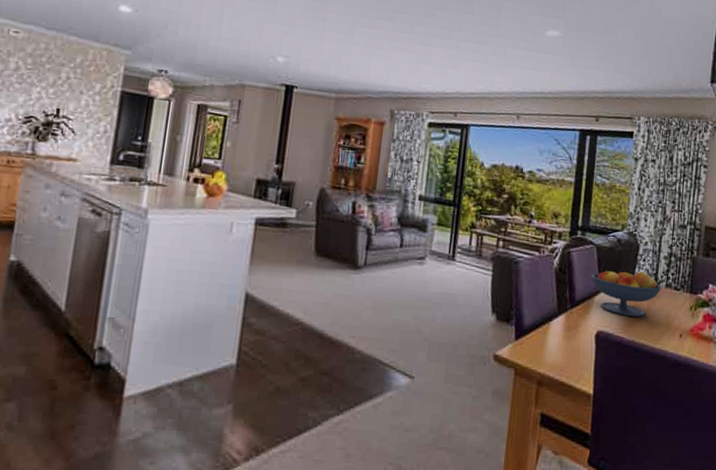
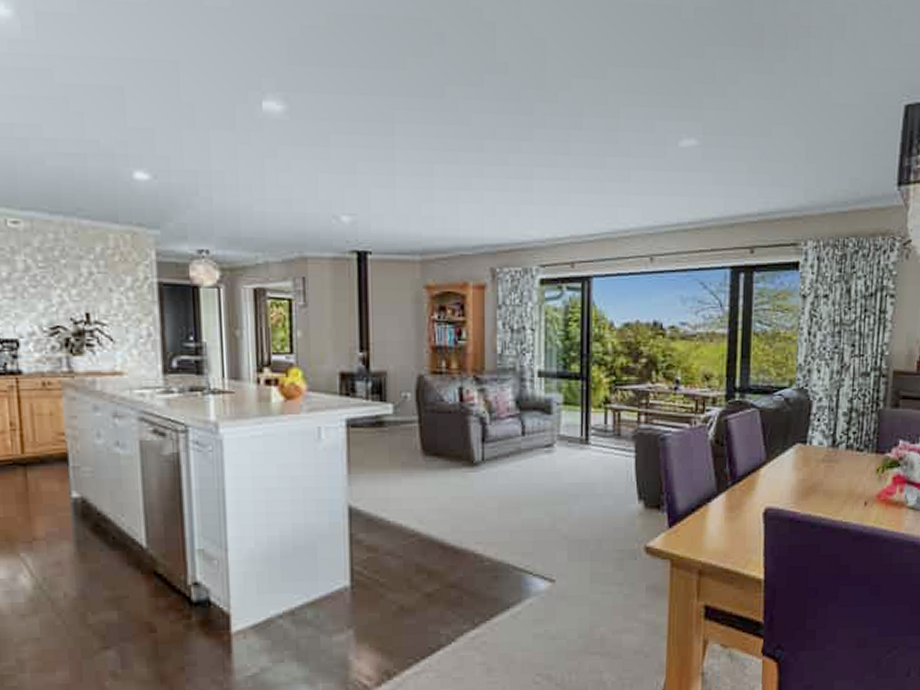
fruit bowl: present [591,270,662,317] -> none [755,434,841,487]

